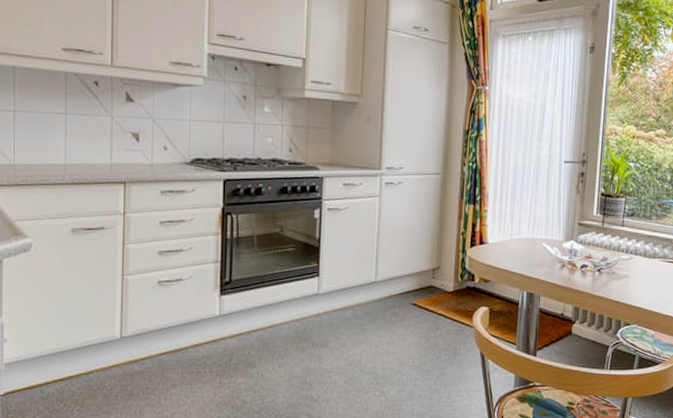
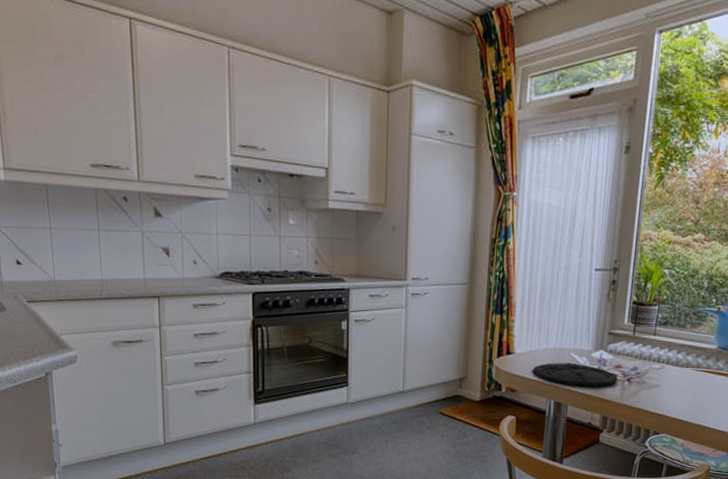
plate: none [506,252,589,277] -> present [533,362,618,387]

